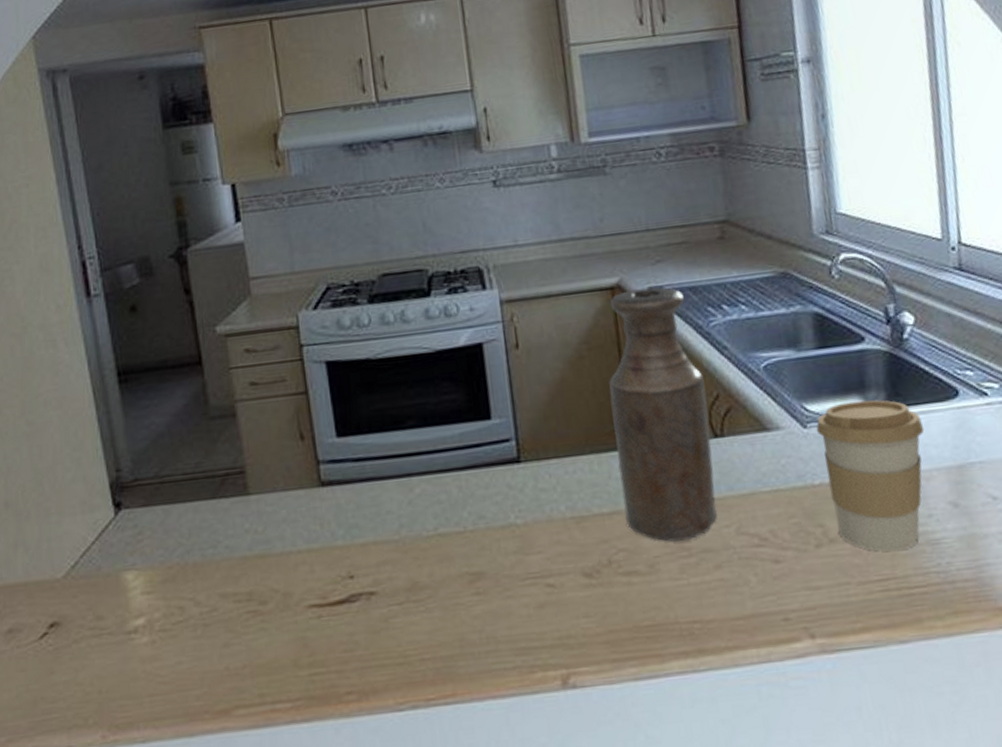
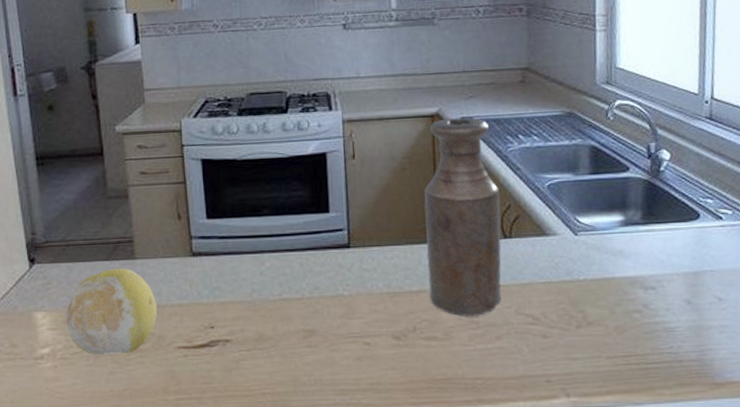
fruit: none [164,507,280,623] -> present [66,268,157,355]
coffee cup: present [816,400,925,552] -> none [584,217,670,335]

